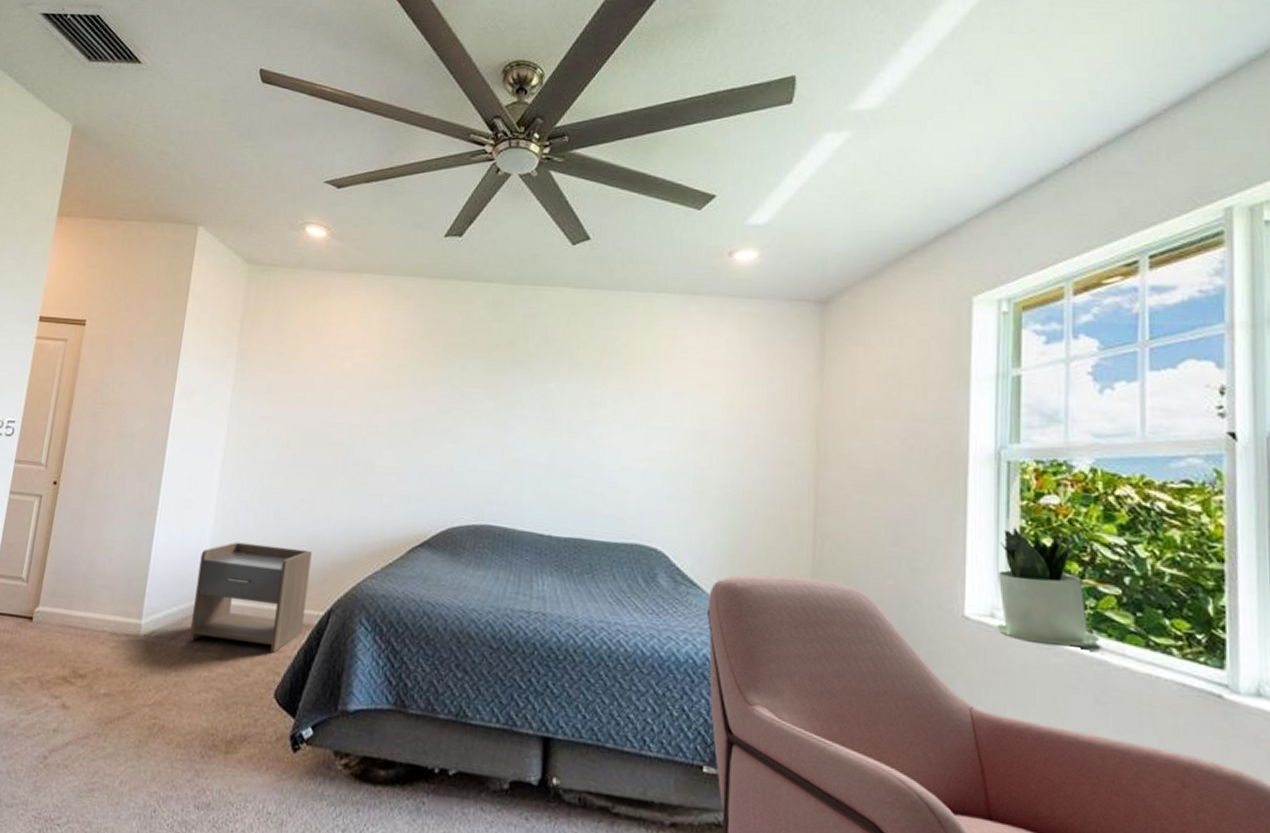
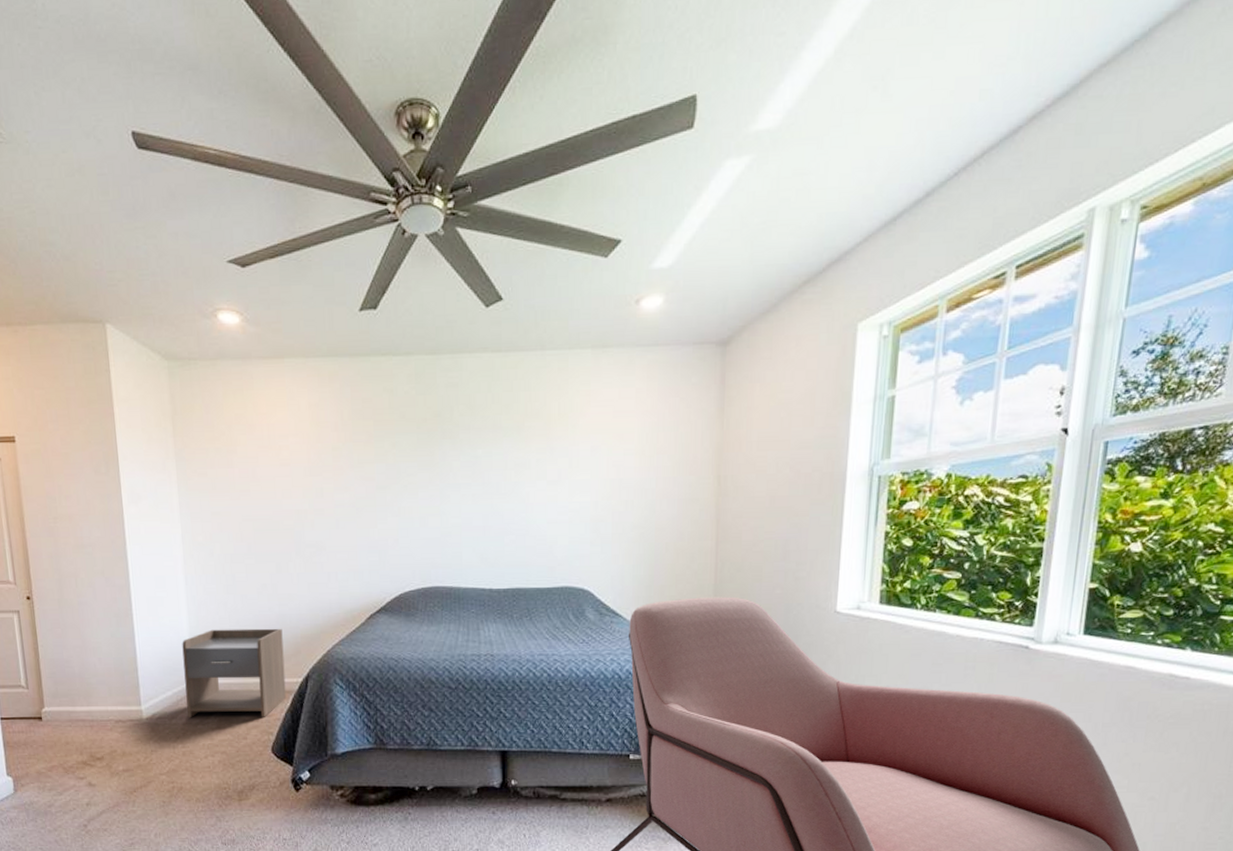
planter: present [997,527,1100,648] -> none [861,530,941,626]

